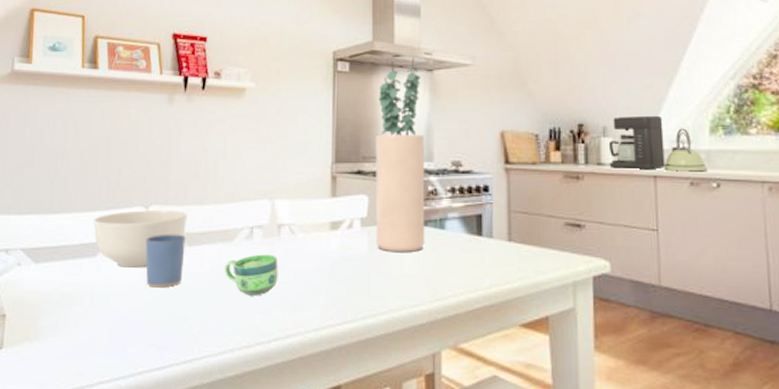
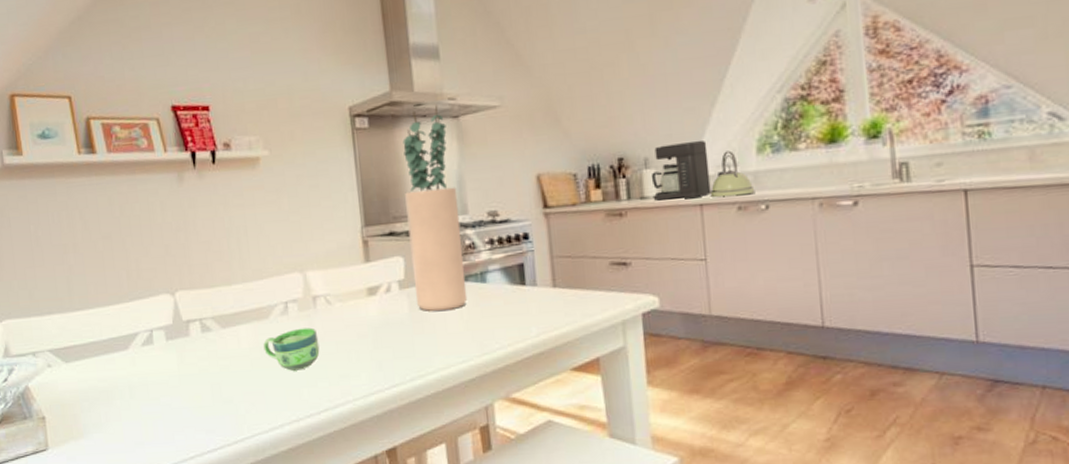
bowl: present [93,209,188,268] -> none [119,294,217,357]
mug: present [145,234,186,288] -> none [177,317,221,374]

